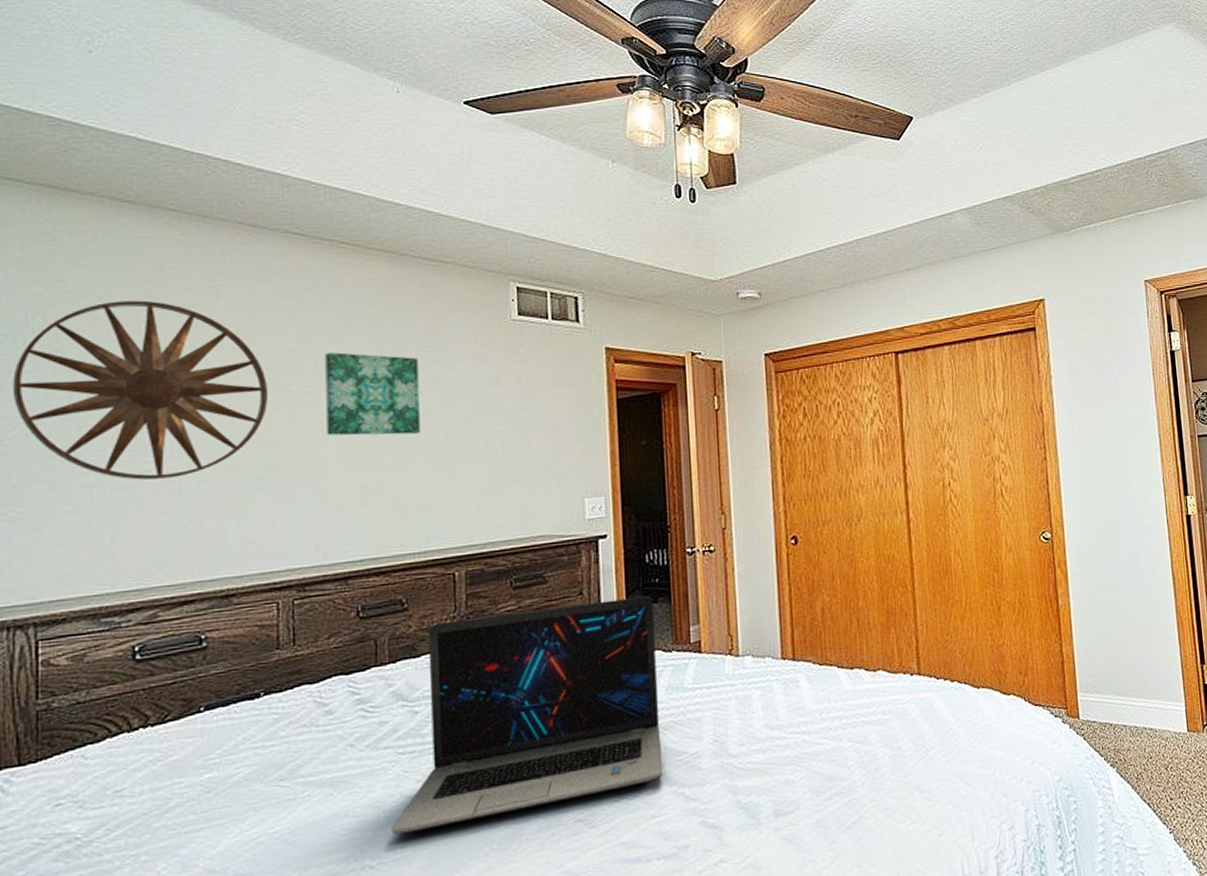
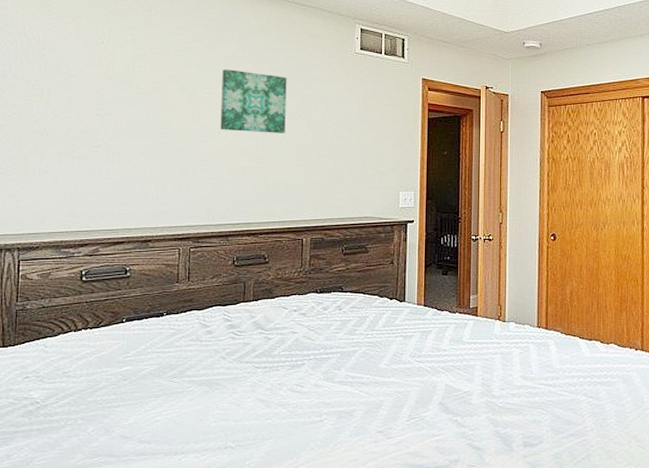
wall art: present [12,300,269,480] -> none [12,22,182,153]
laptop: present [391,595,663,835] -> none [247,269,444,426]

